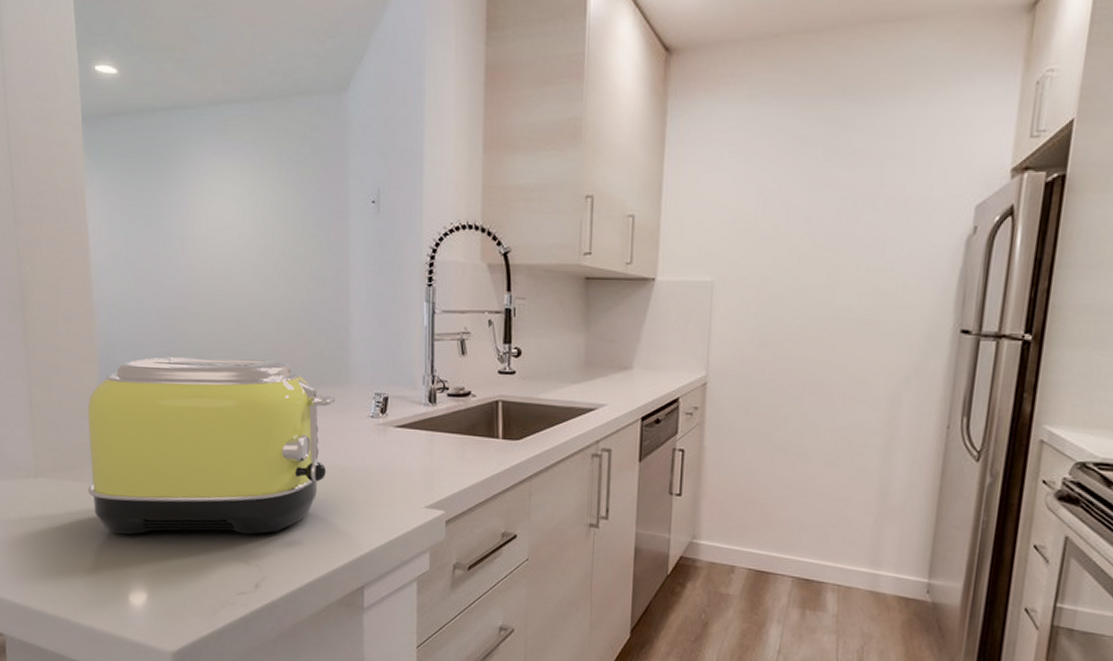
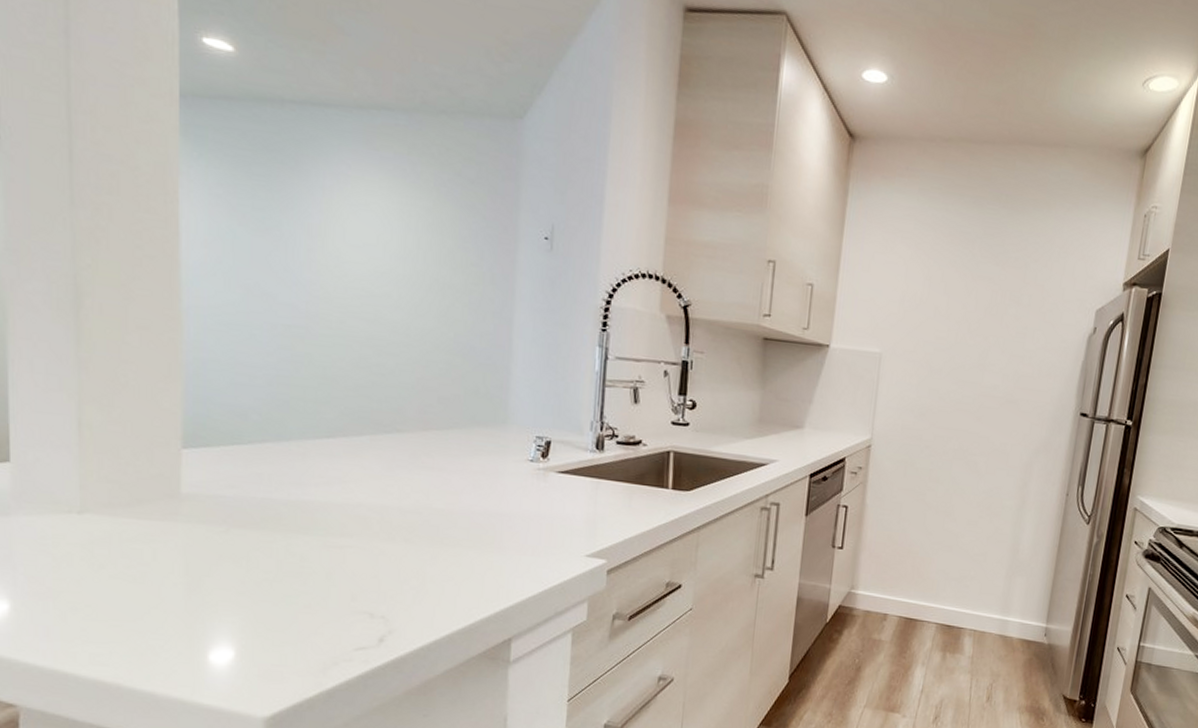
toaster: present [87,357,336,534] -> none [157,381,491,583]

